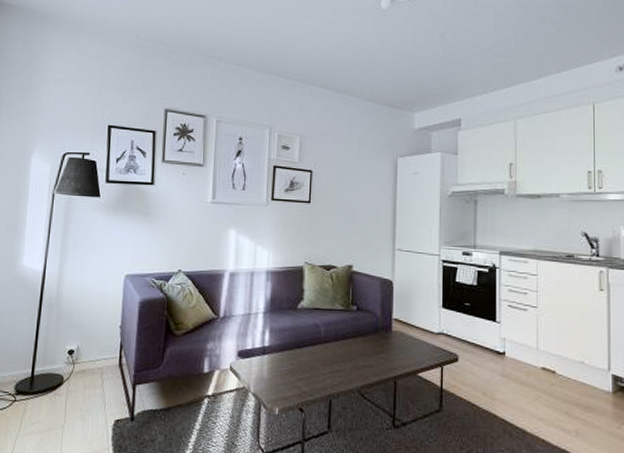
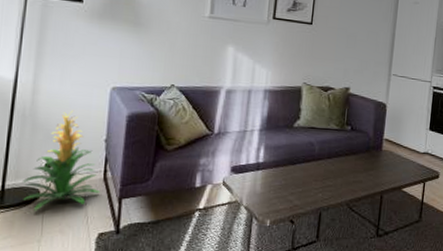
indoor plant: none [48,298,117,396] -> present [21,110,101,210]

